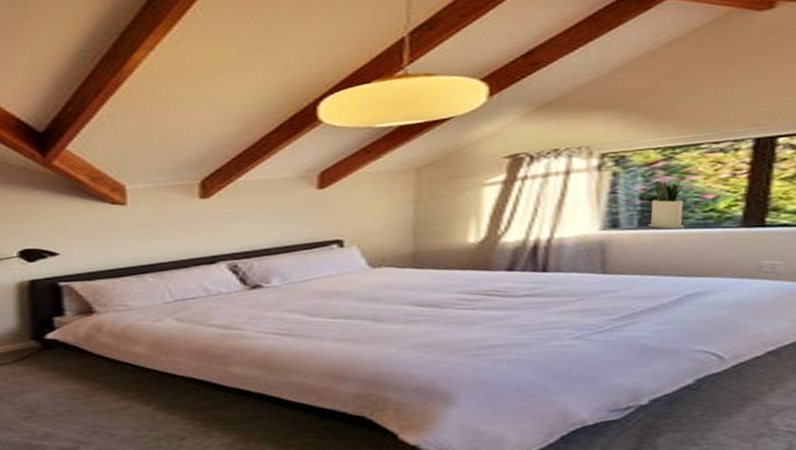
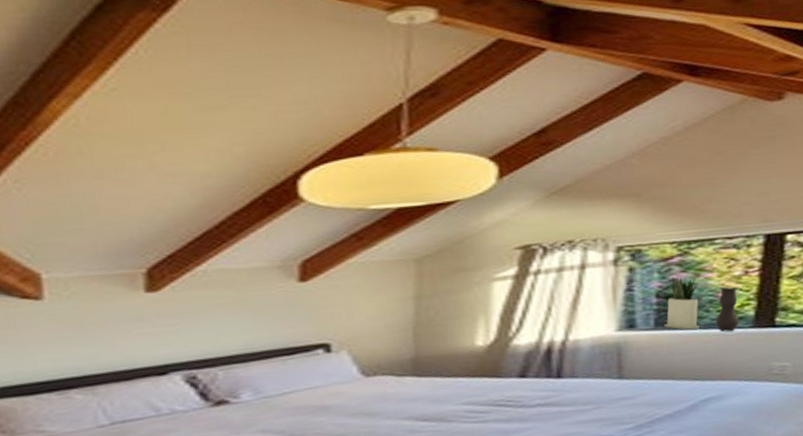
vase: none [700,188,726,232] -> present [715,286,739,333]

